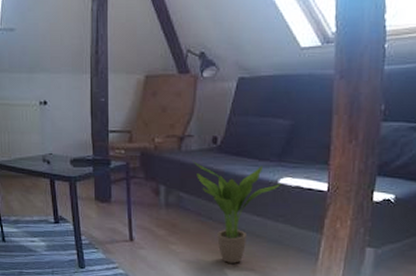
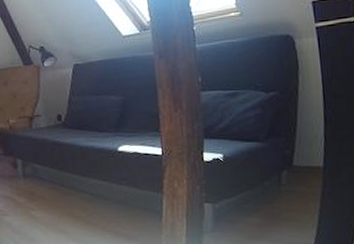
potted plant: present [193,160,282,263] -> none [42,135,121,224]

